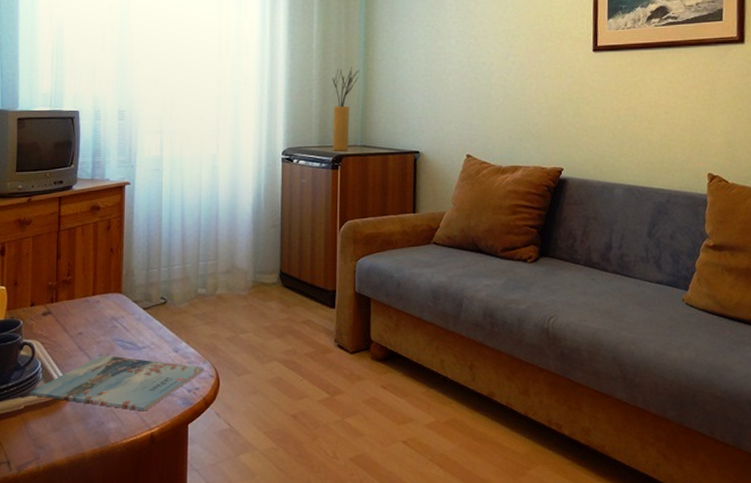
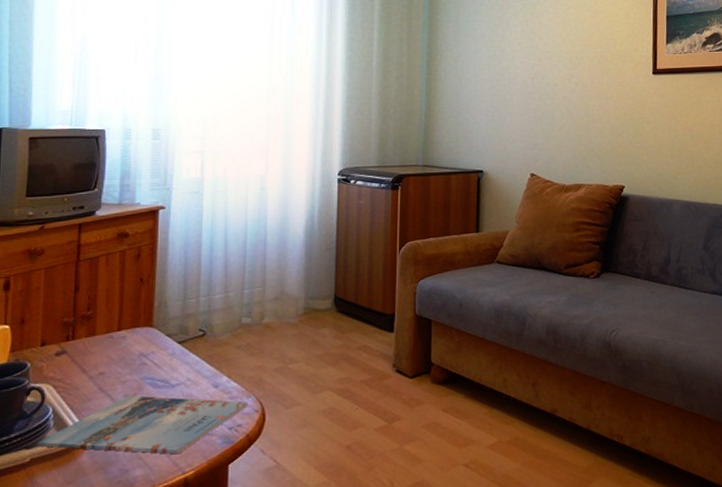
vase: present [332,66,359,151] -> none [393,85,422,171]

